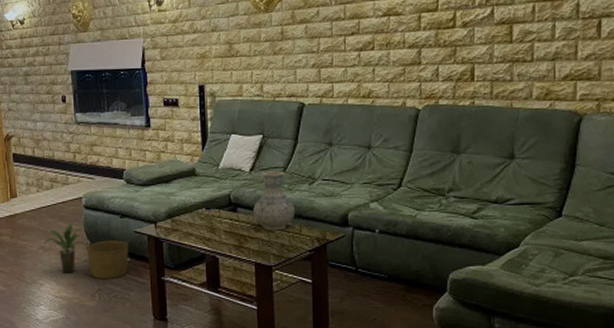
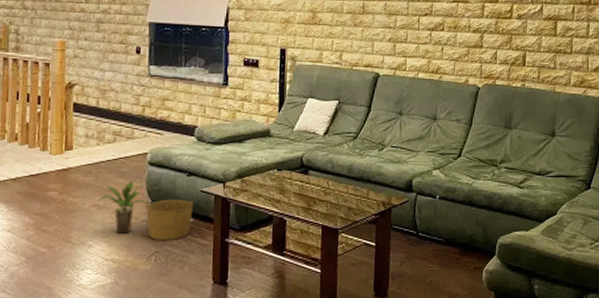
vase: present [253,171,296,230] -> none [324,136,365,193]

